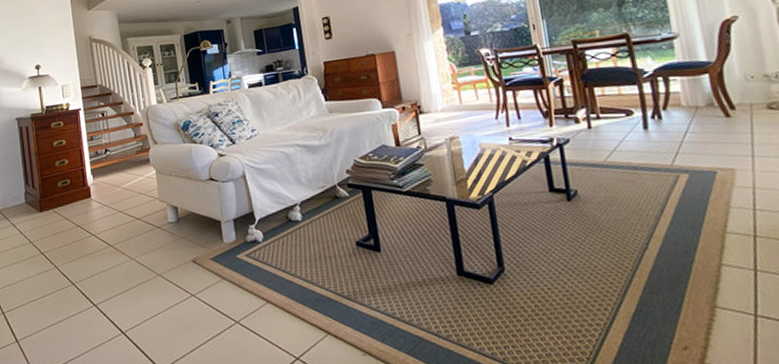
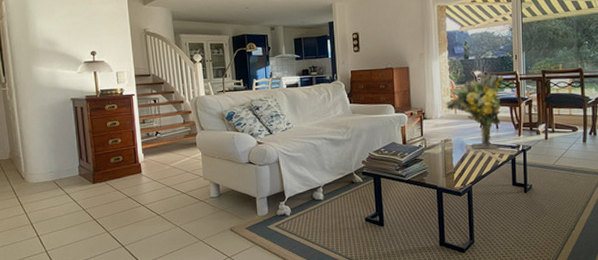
bouquet: none [446,49,526,148] -> present [446,72,503,149]

